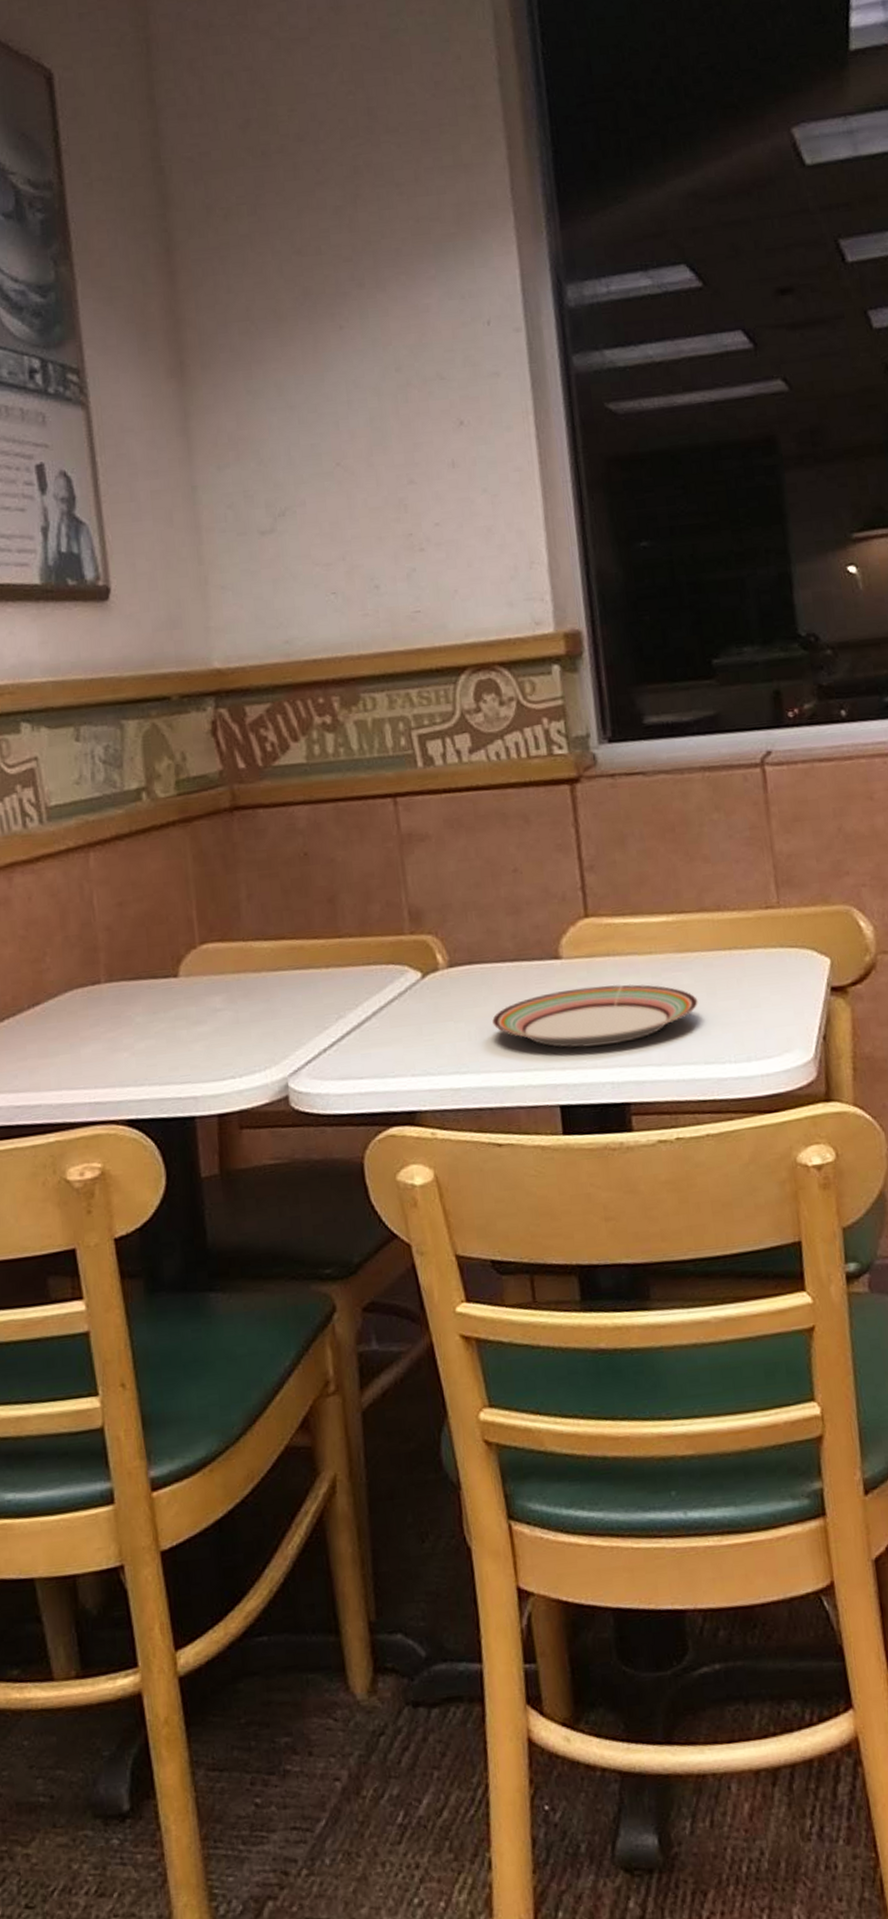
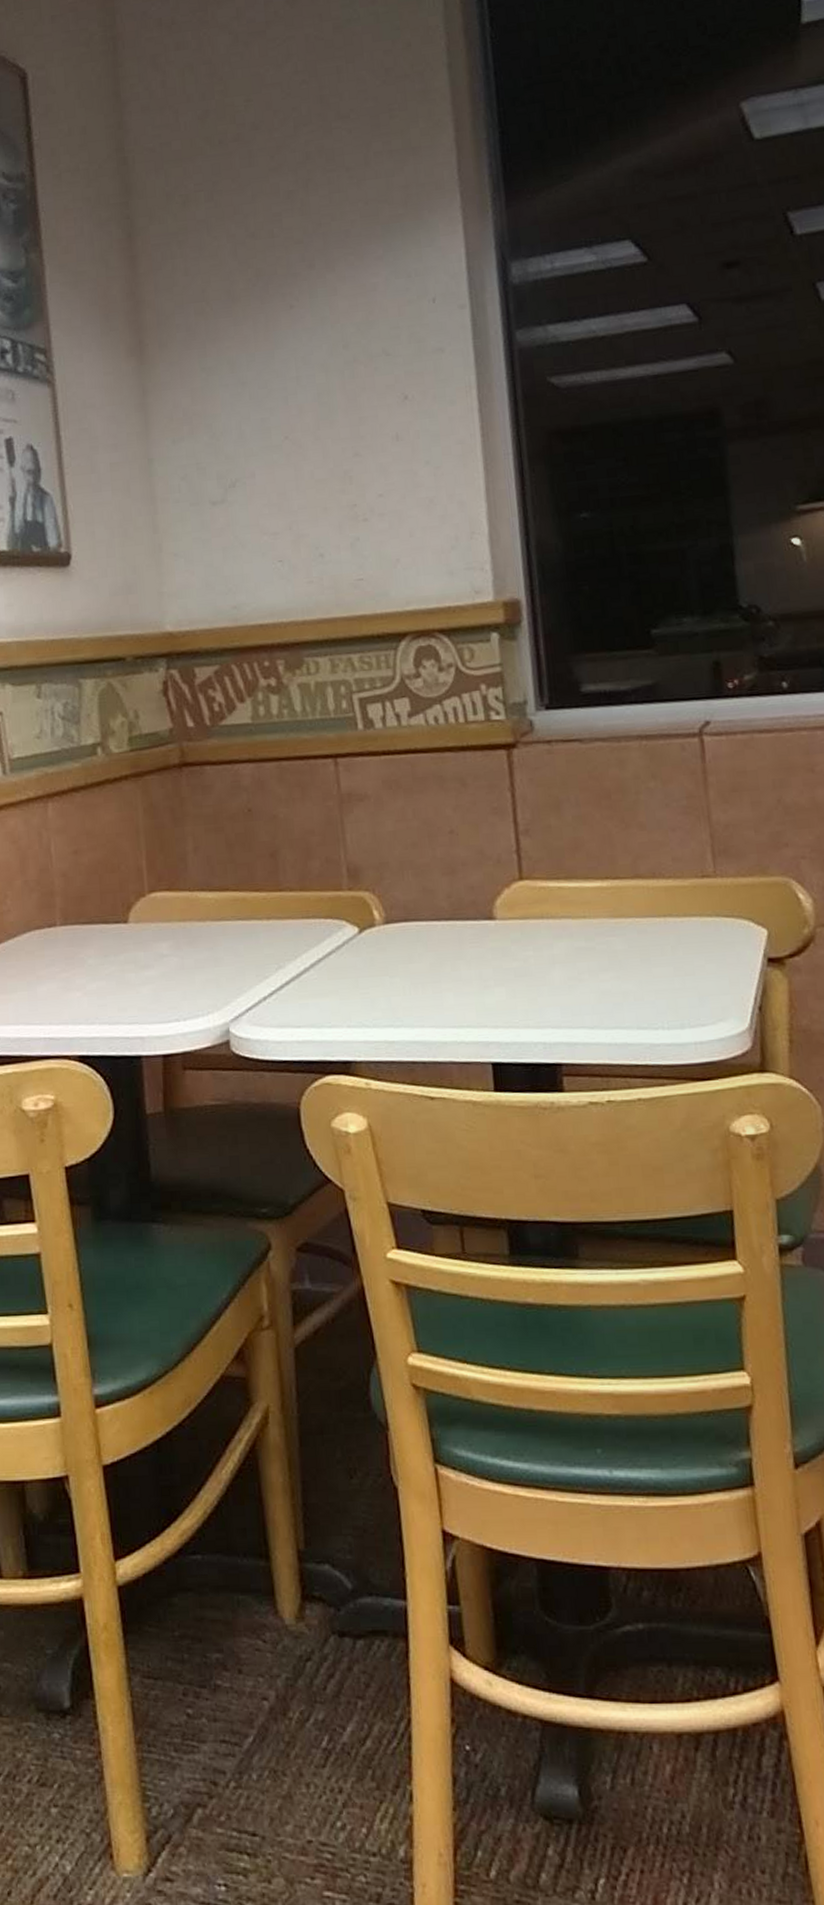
plate: present [492,984,698,1048] -> none [426,947,632,1007]

